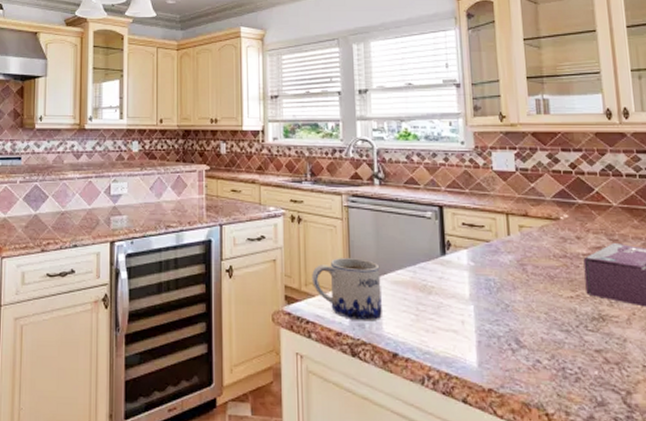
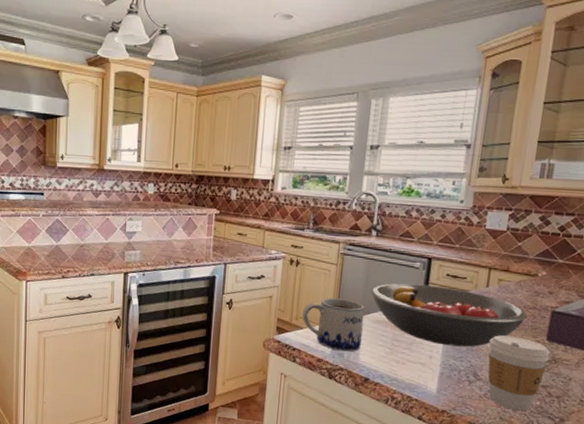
fruit bowl: none [383,236,560,308] -> present [371,283,528,347]
coffee cup: none [524,291,596,385] -> present [488,335,550,411]

